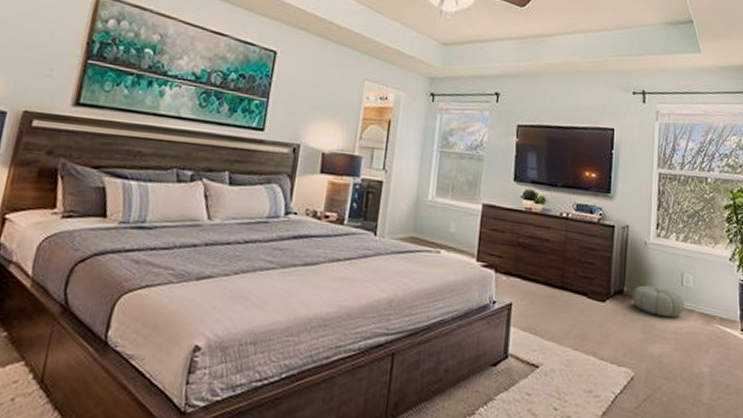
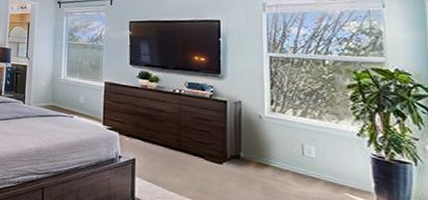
pouf: present [632,285,685,318] -> none [250,152,308,183]

